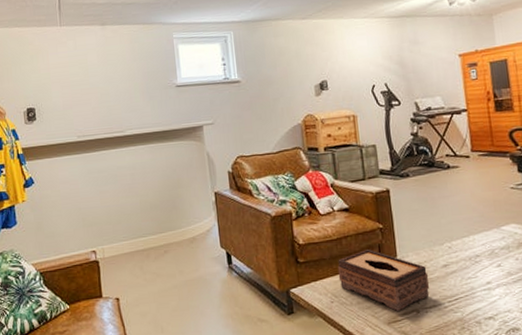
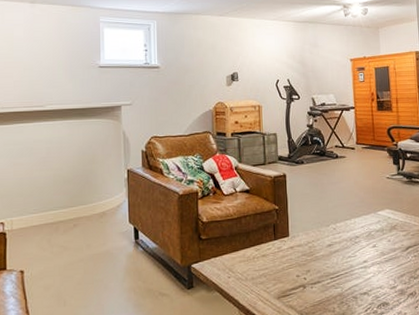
tissue box: present [337,249,430,311] -> none [236,229,315,286]

